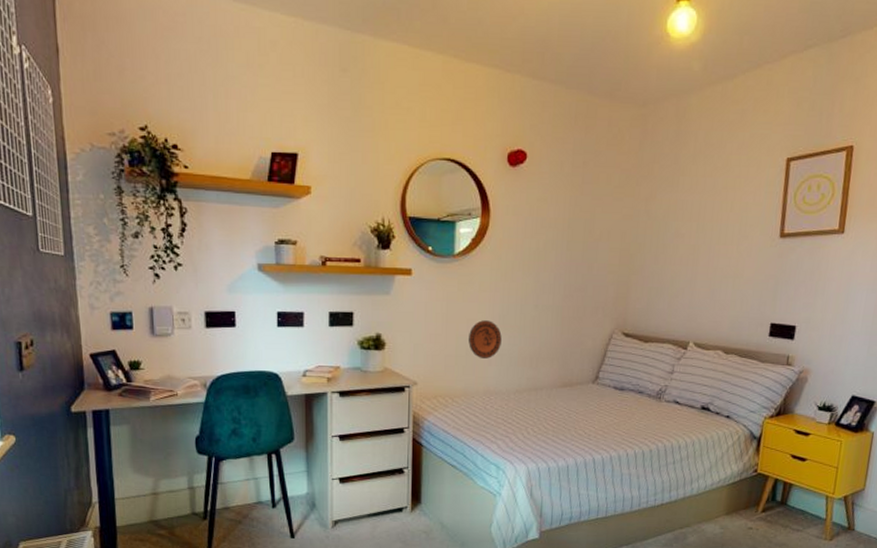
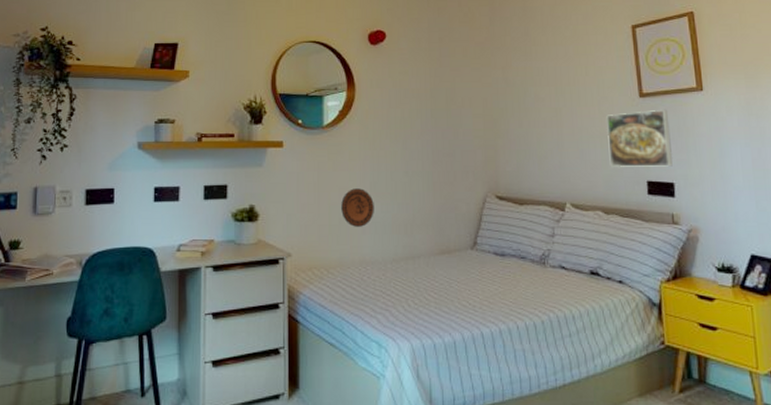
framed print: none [738,251,804,310] -> present [606,109,673,168]

